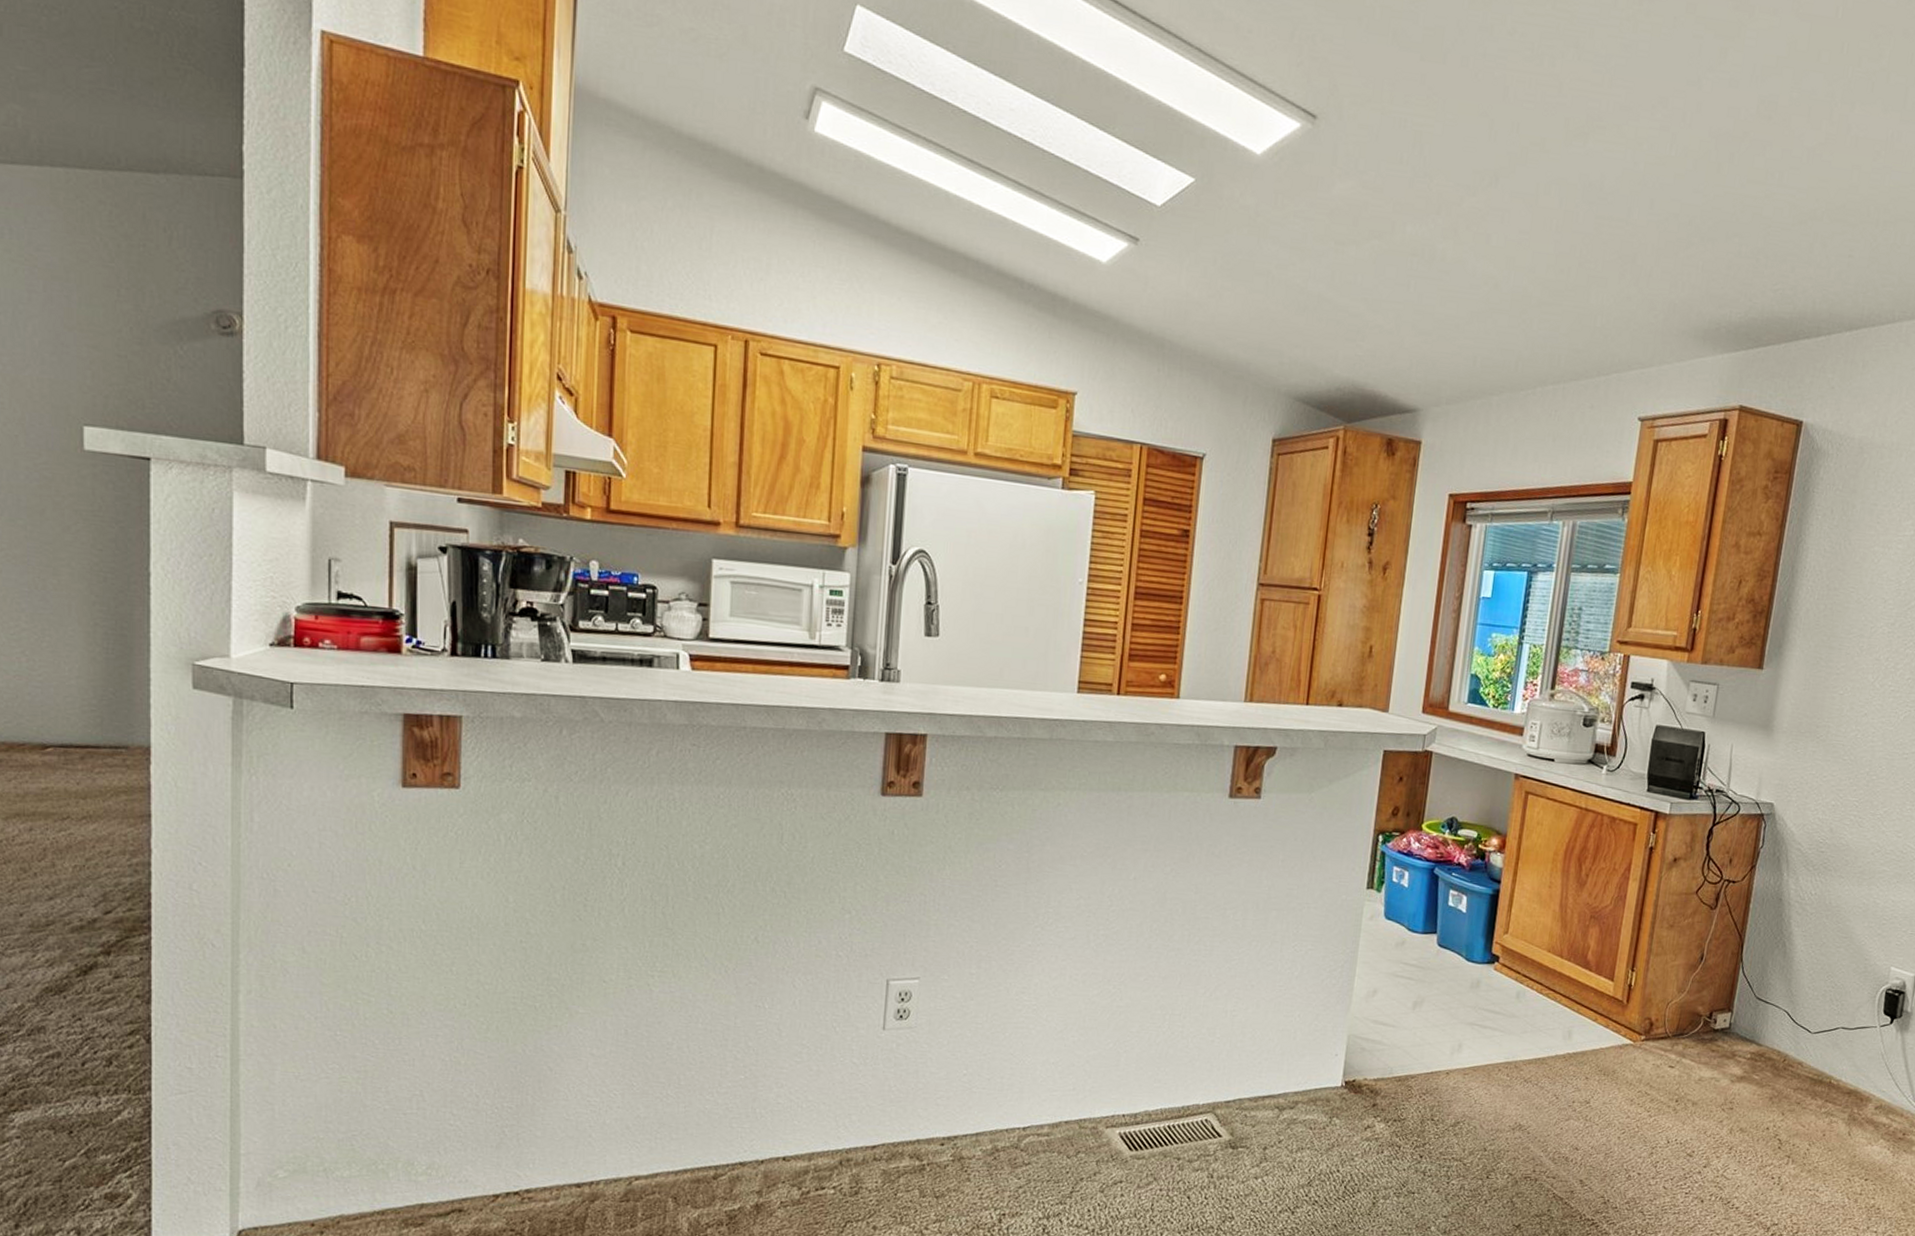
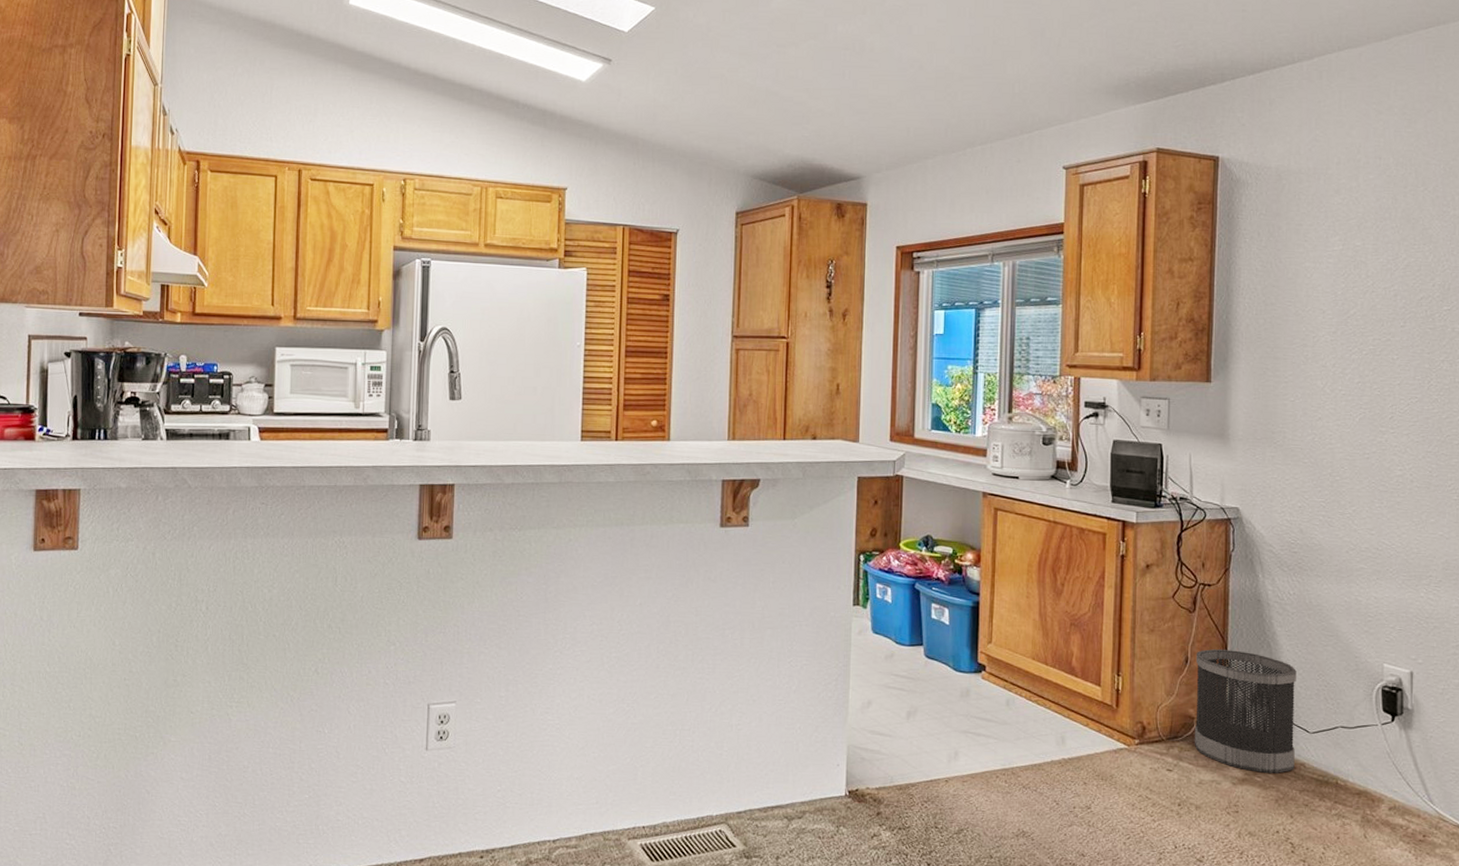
wastebasket: none [1698,947,1807,1072] -> present [1194,649,1296,773]

